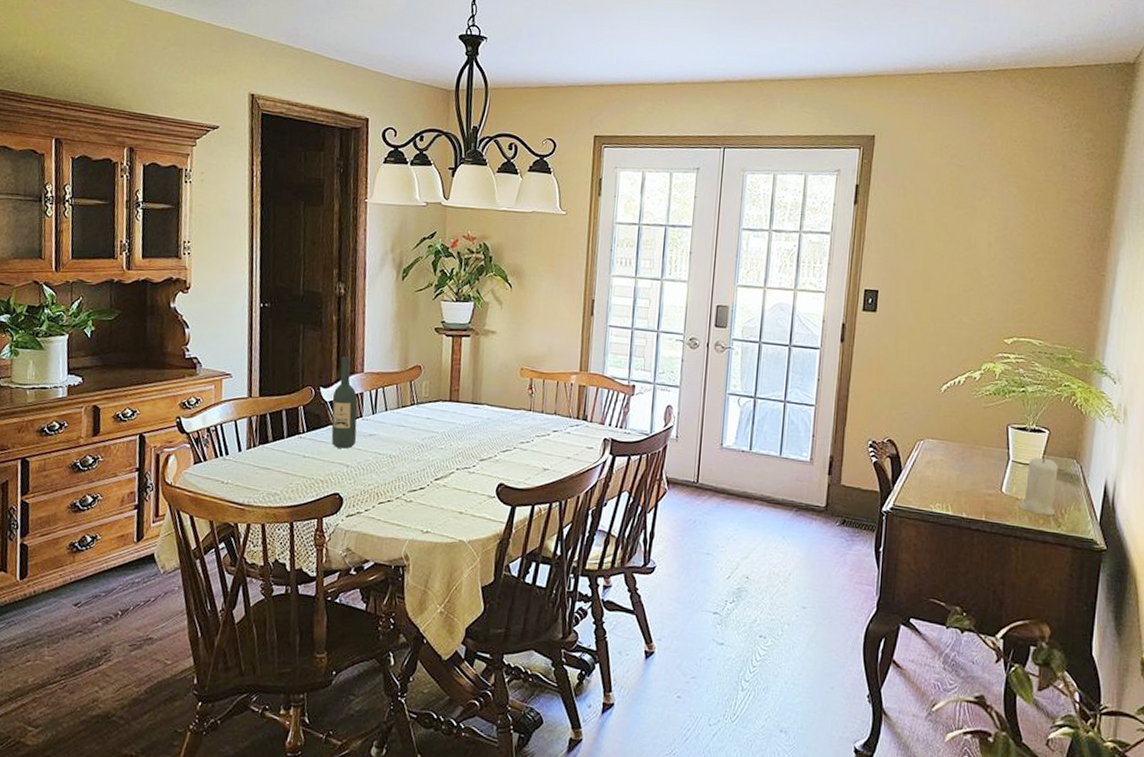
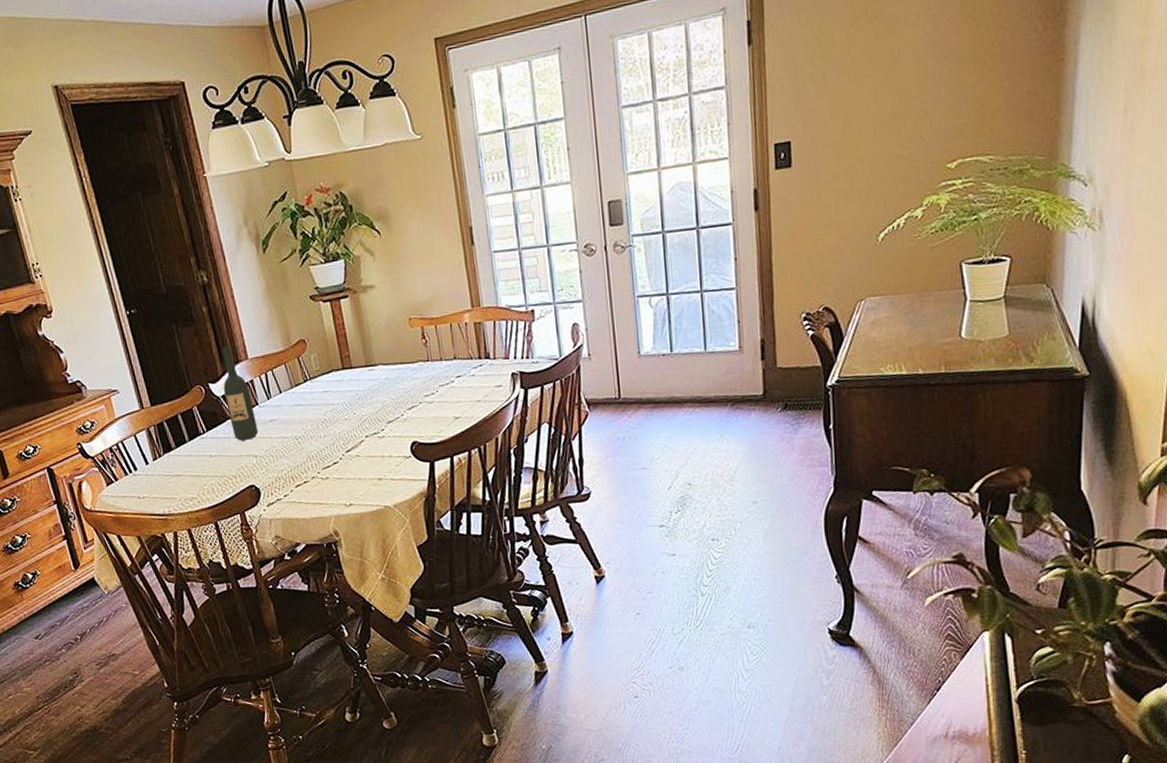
candle: present [1018,457,1058,516] -> none [982,289,1025,354]

